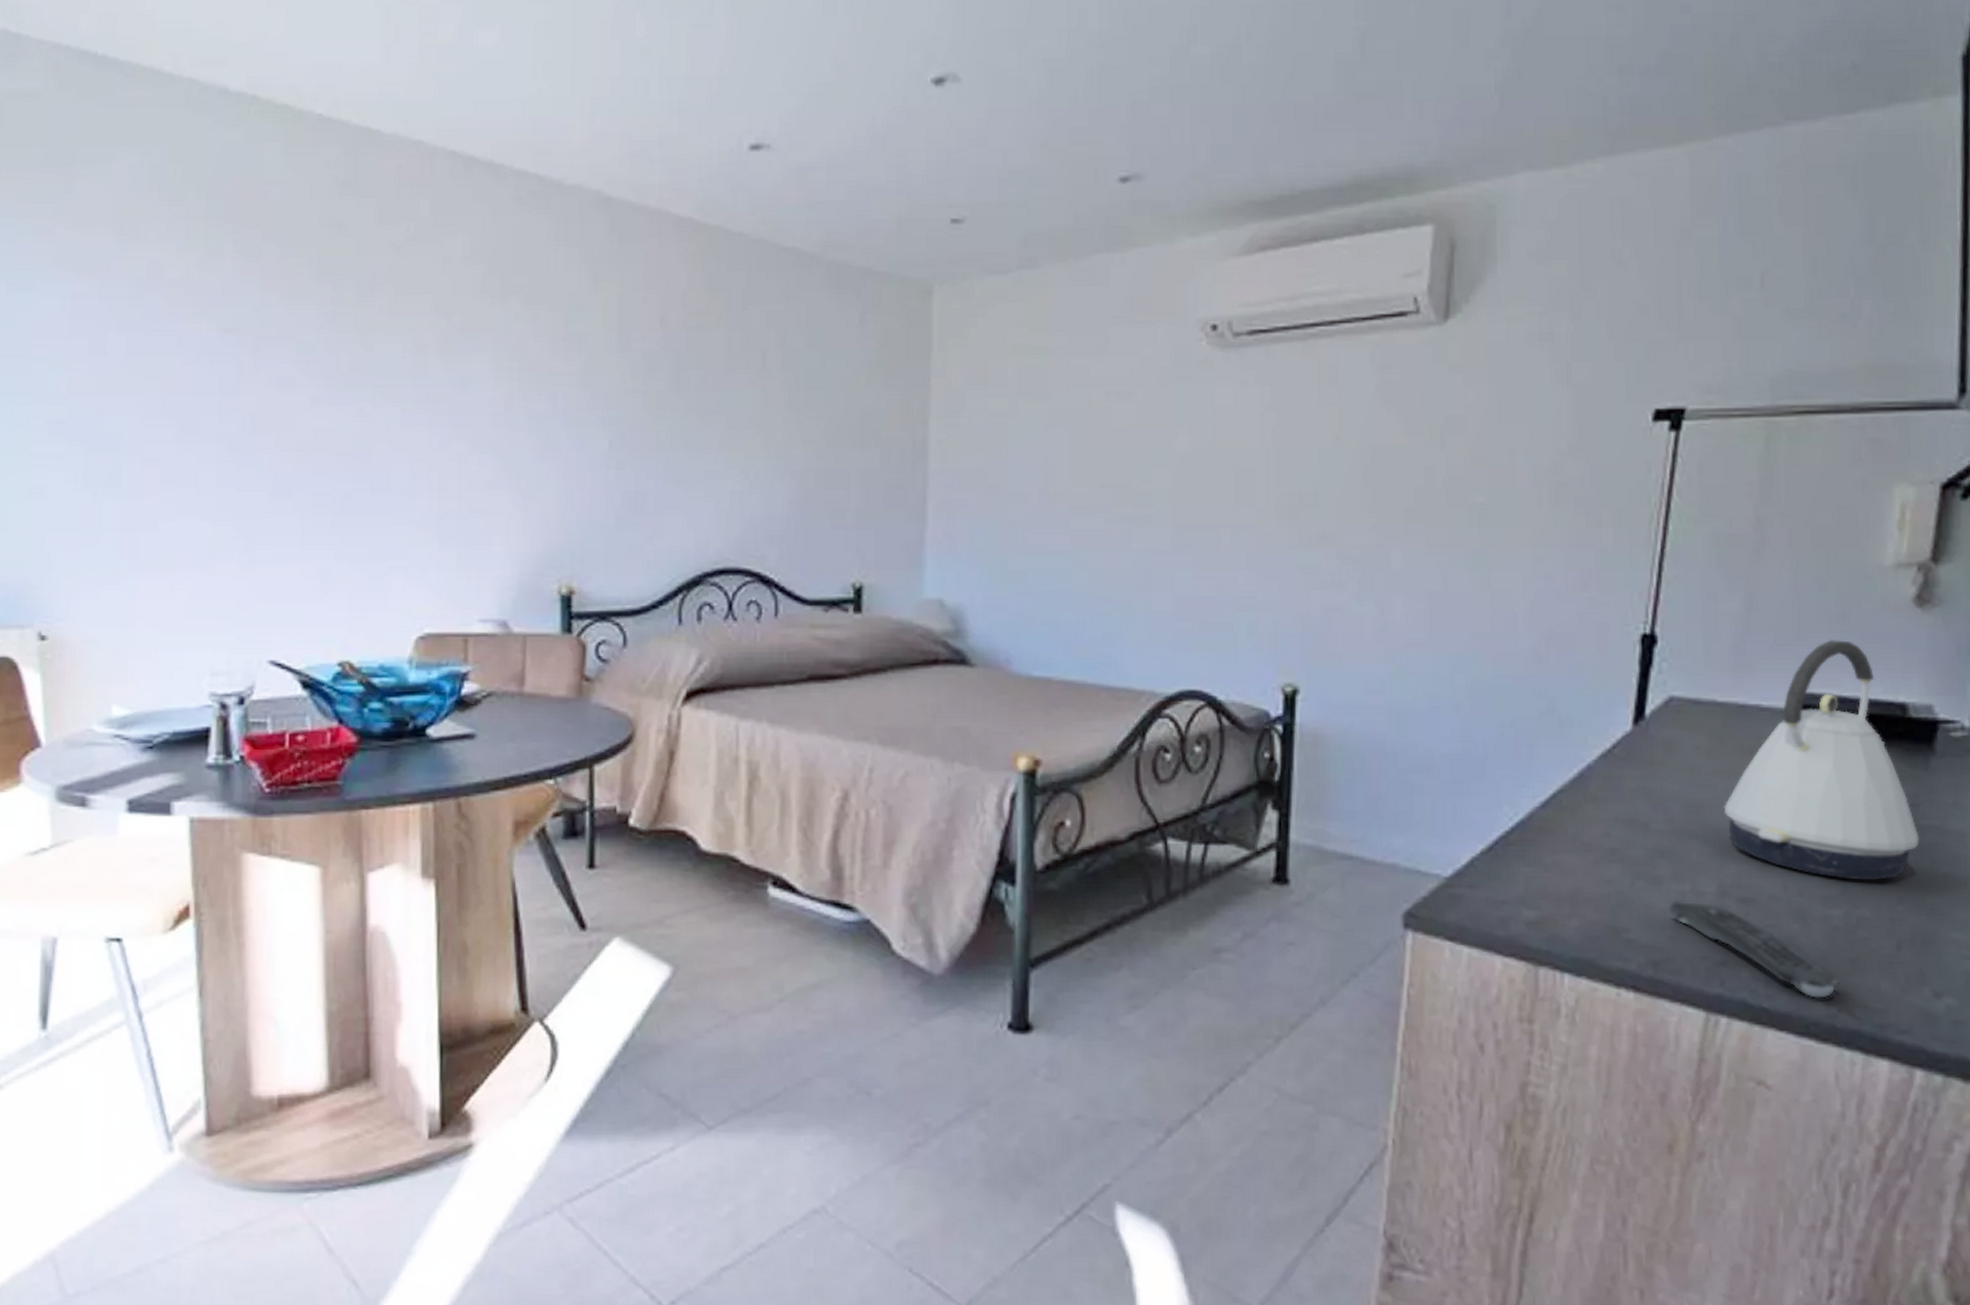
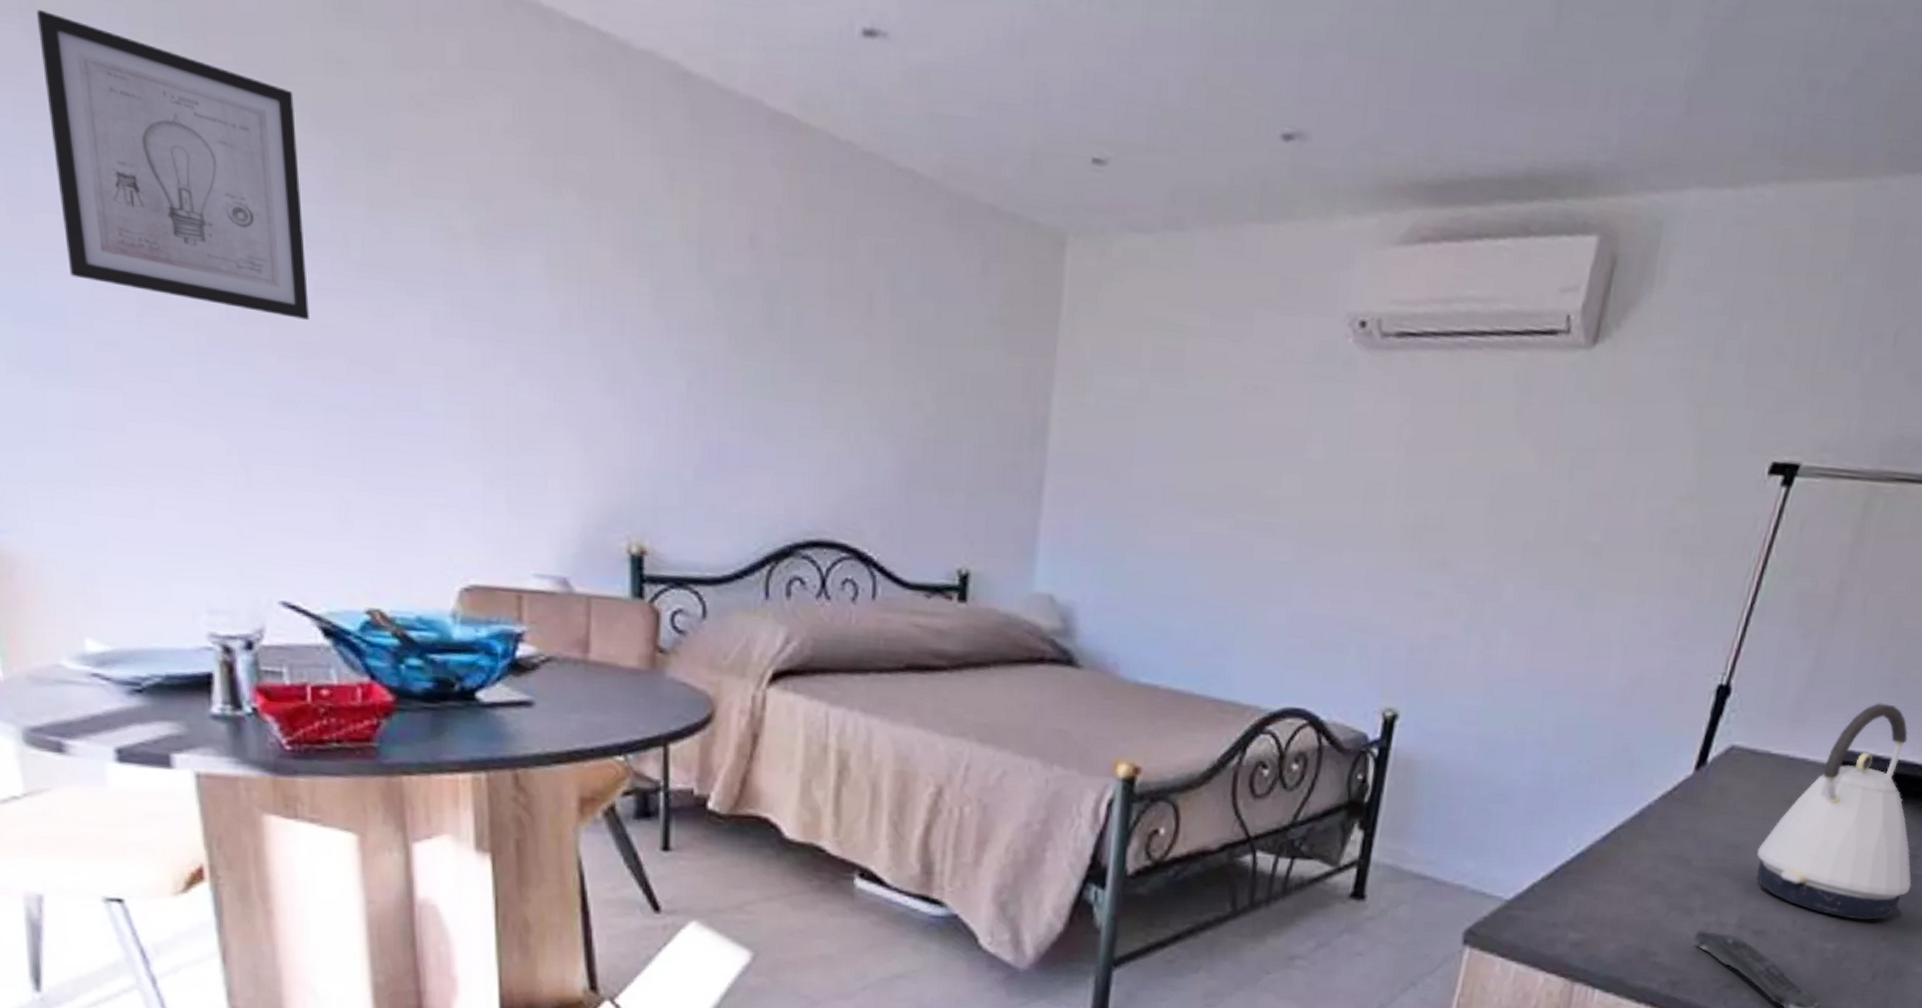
wall art: none [122,218,306,425] -> present [36,9,309,320]

